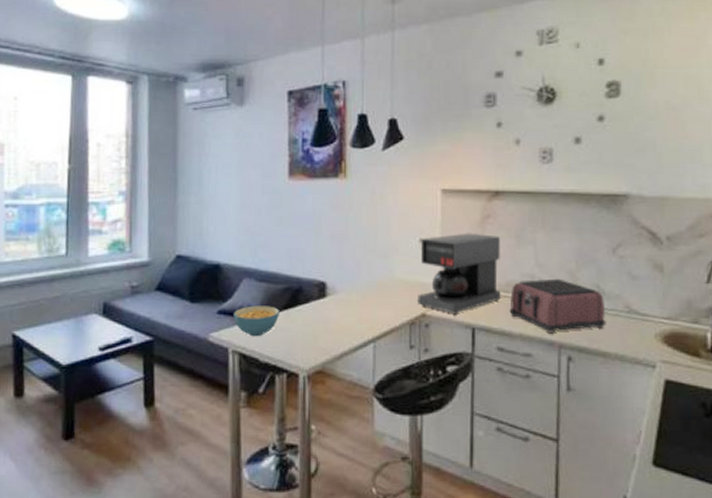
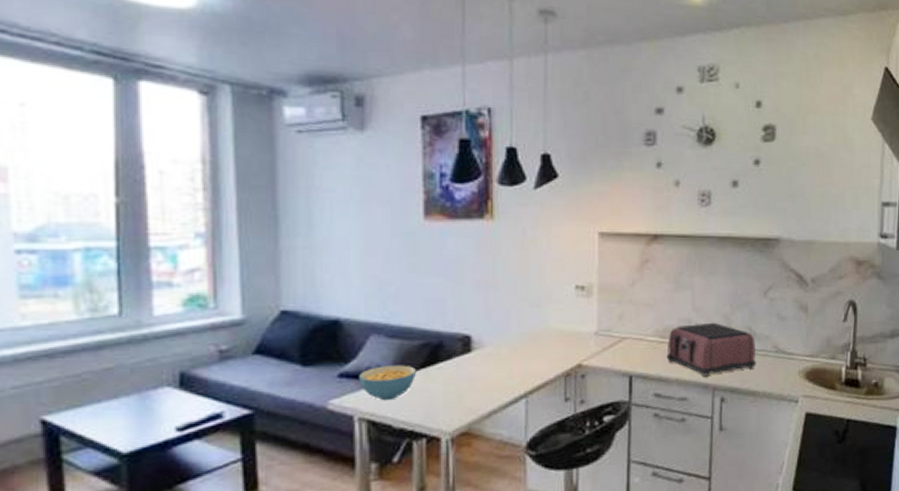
coffee maker: present [418,233,501,316] -> none [573,278,659,365]

